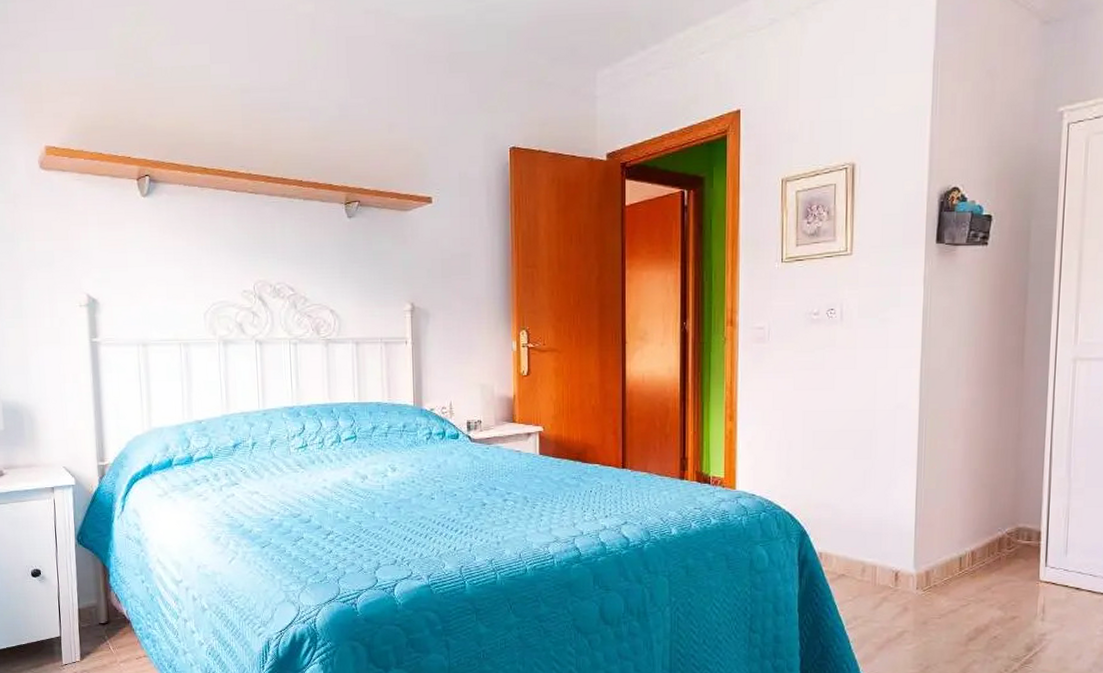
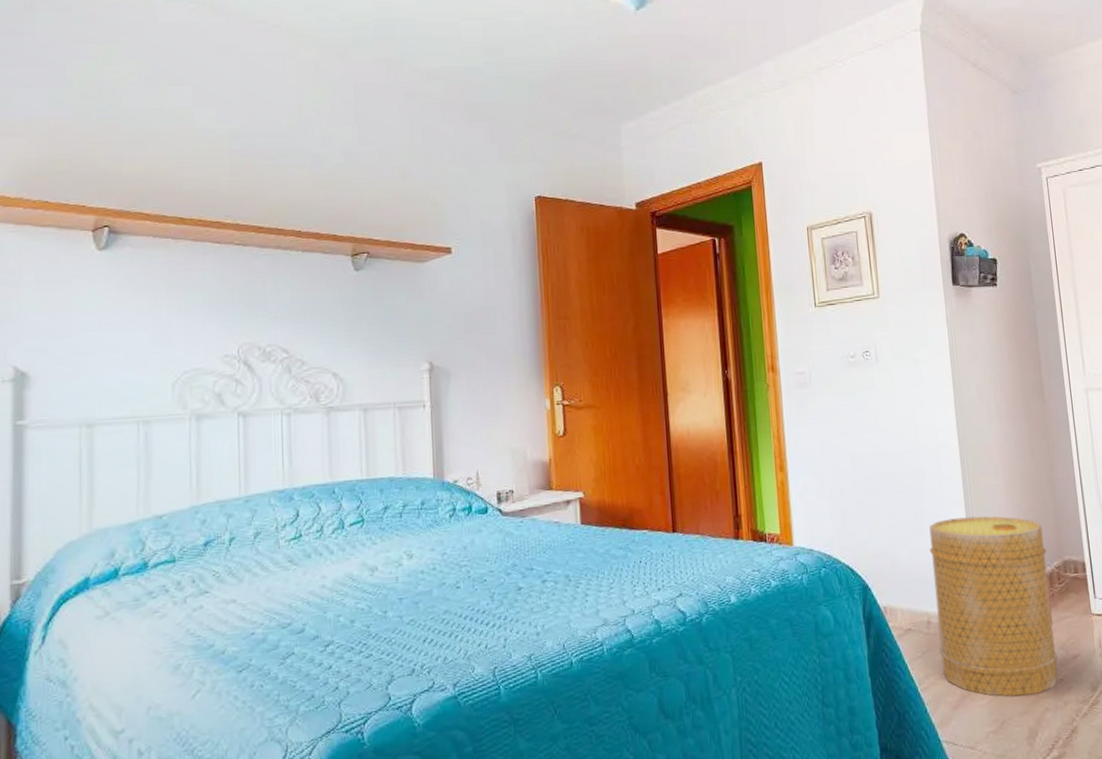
basket: none [871,477,1000,646] -> present [929,516,1058,697]

